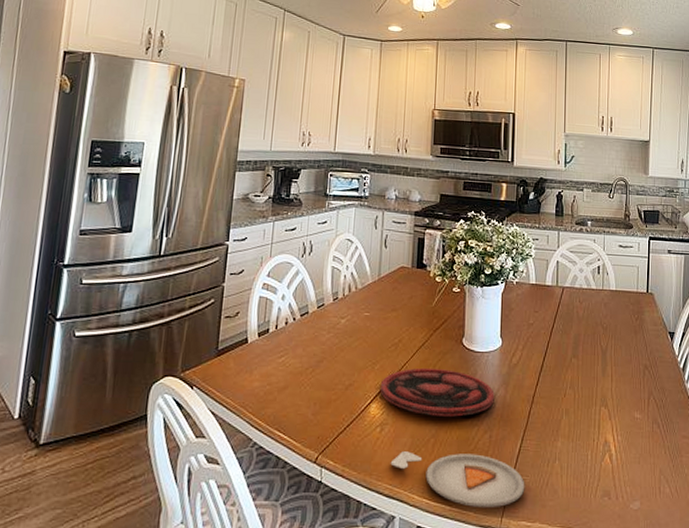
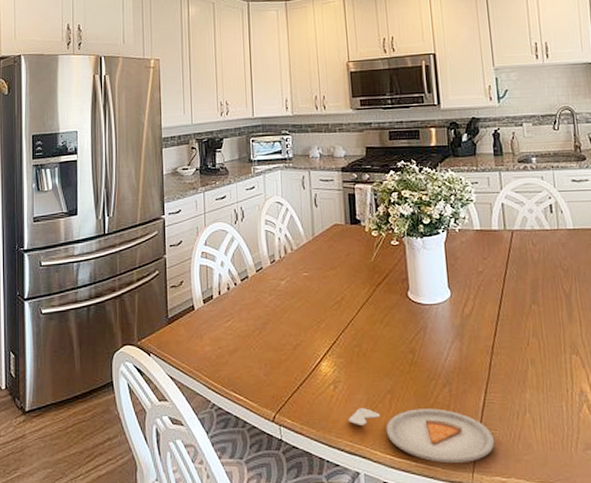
plate: present [380,367,495,417] -> none [328,323,450,372]

